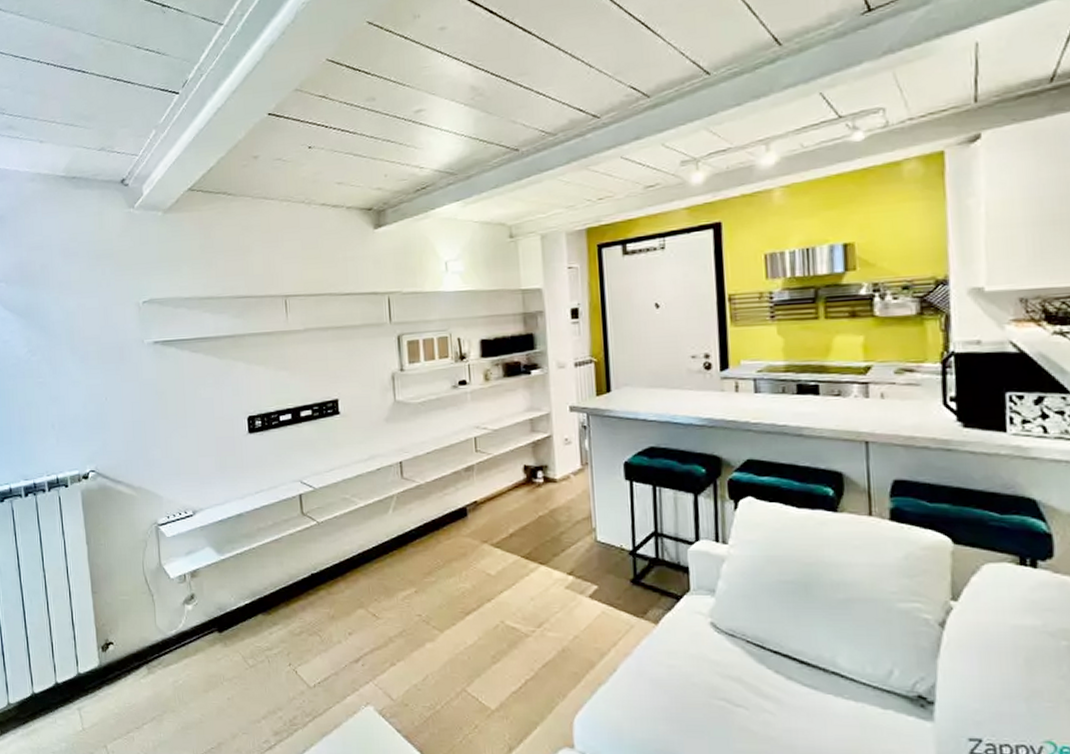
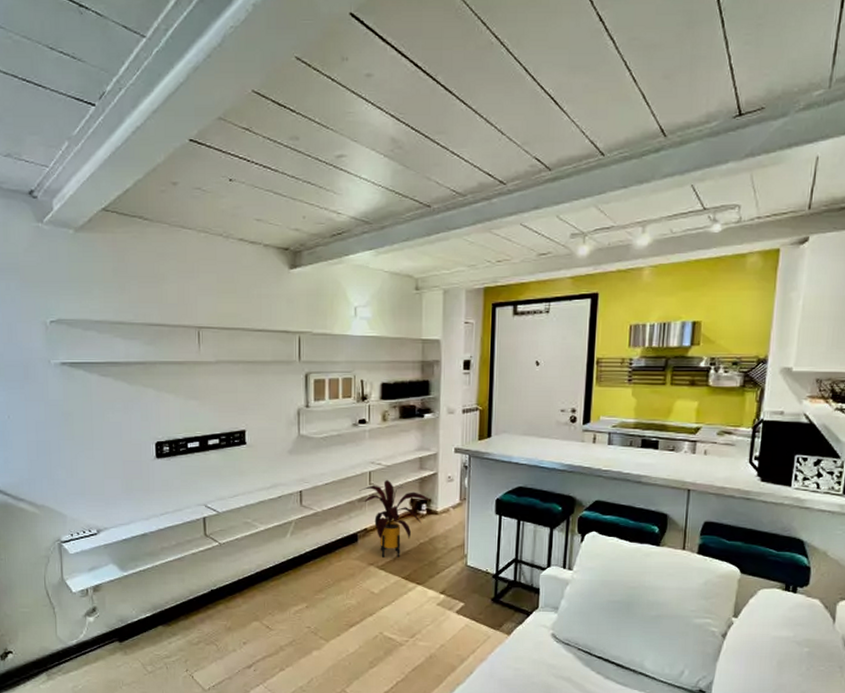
house plant: none [465,445,547,534] -> present [359,479,431,558]

